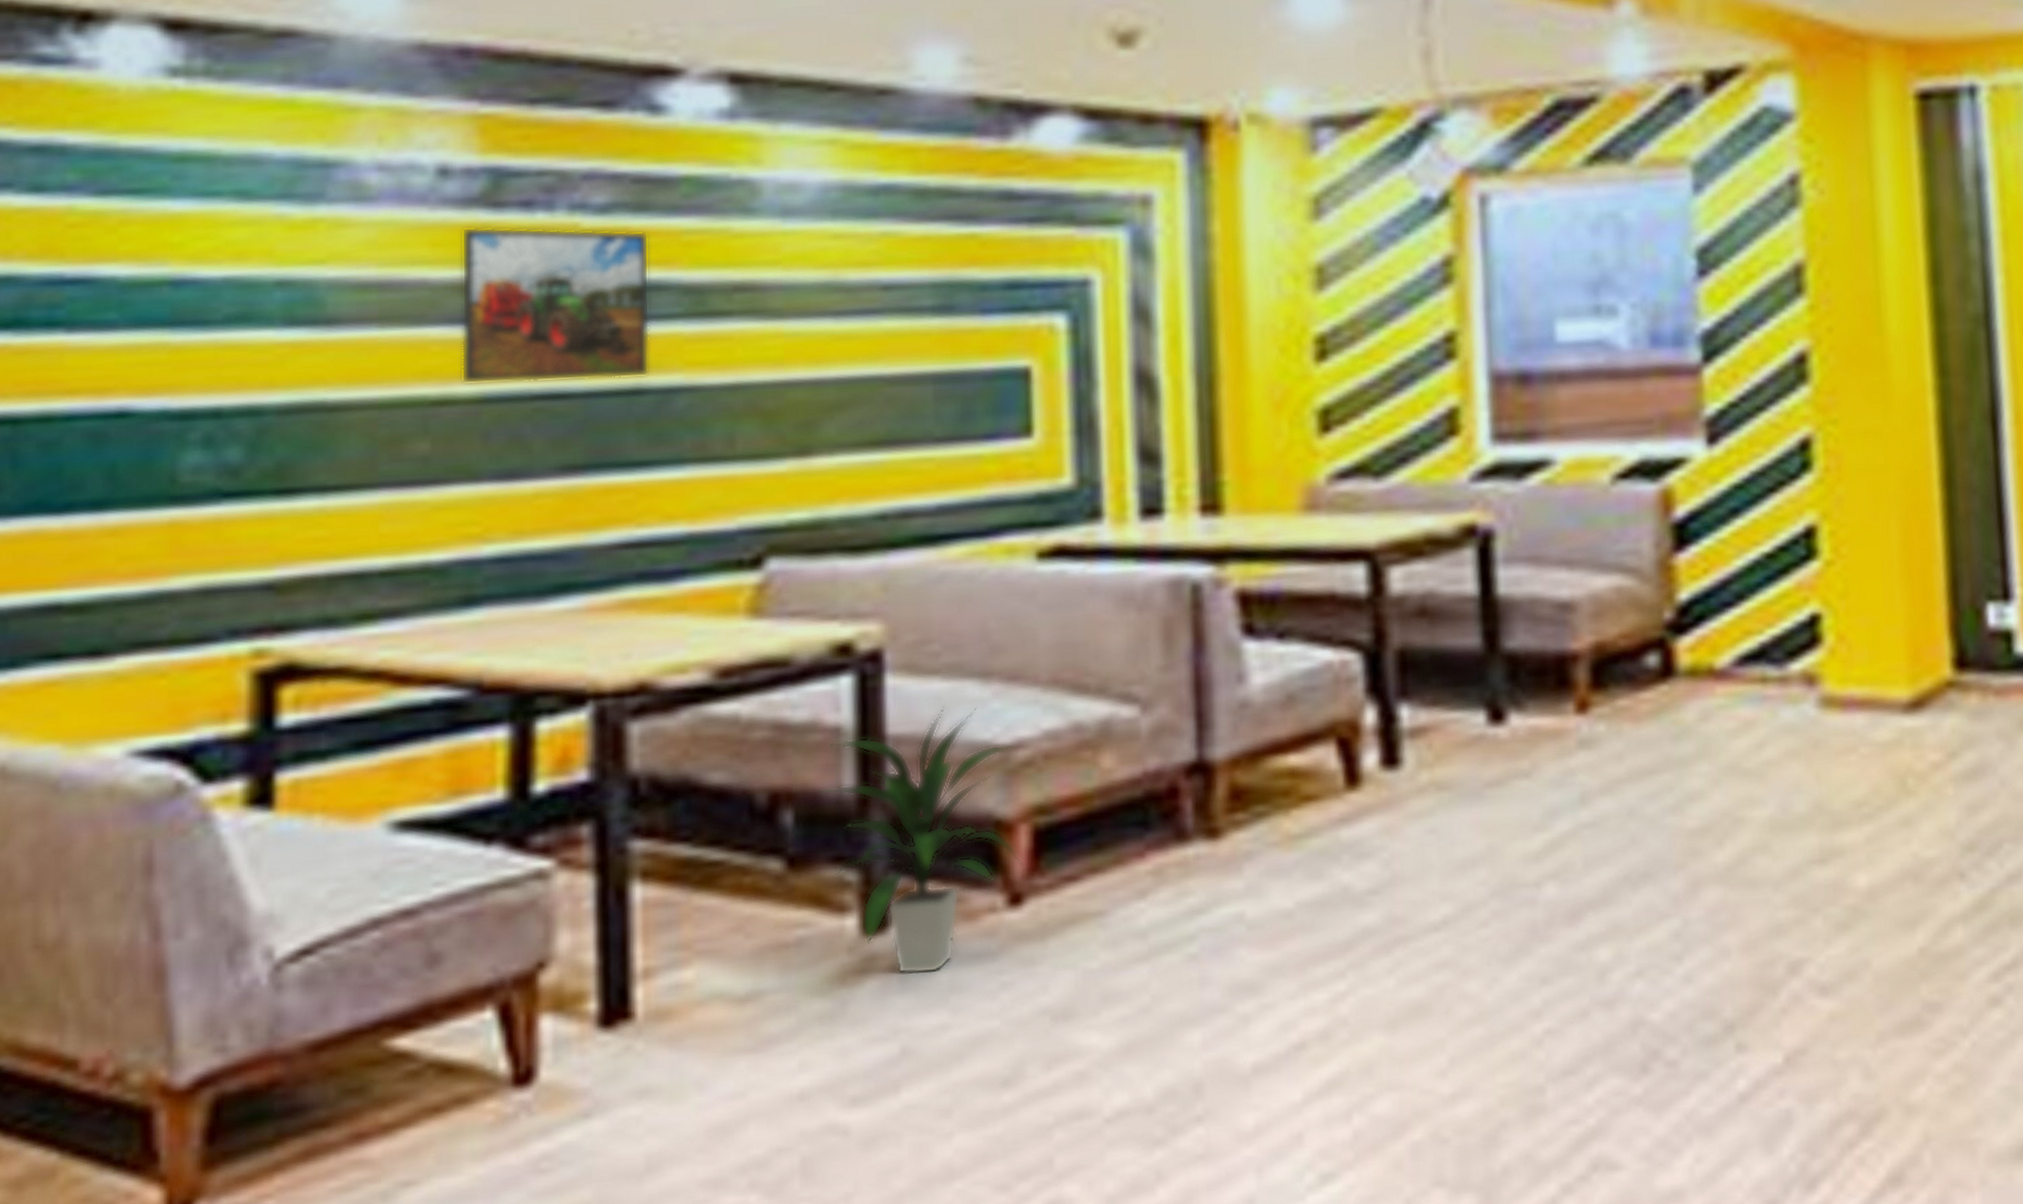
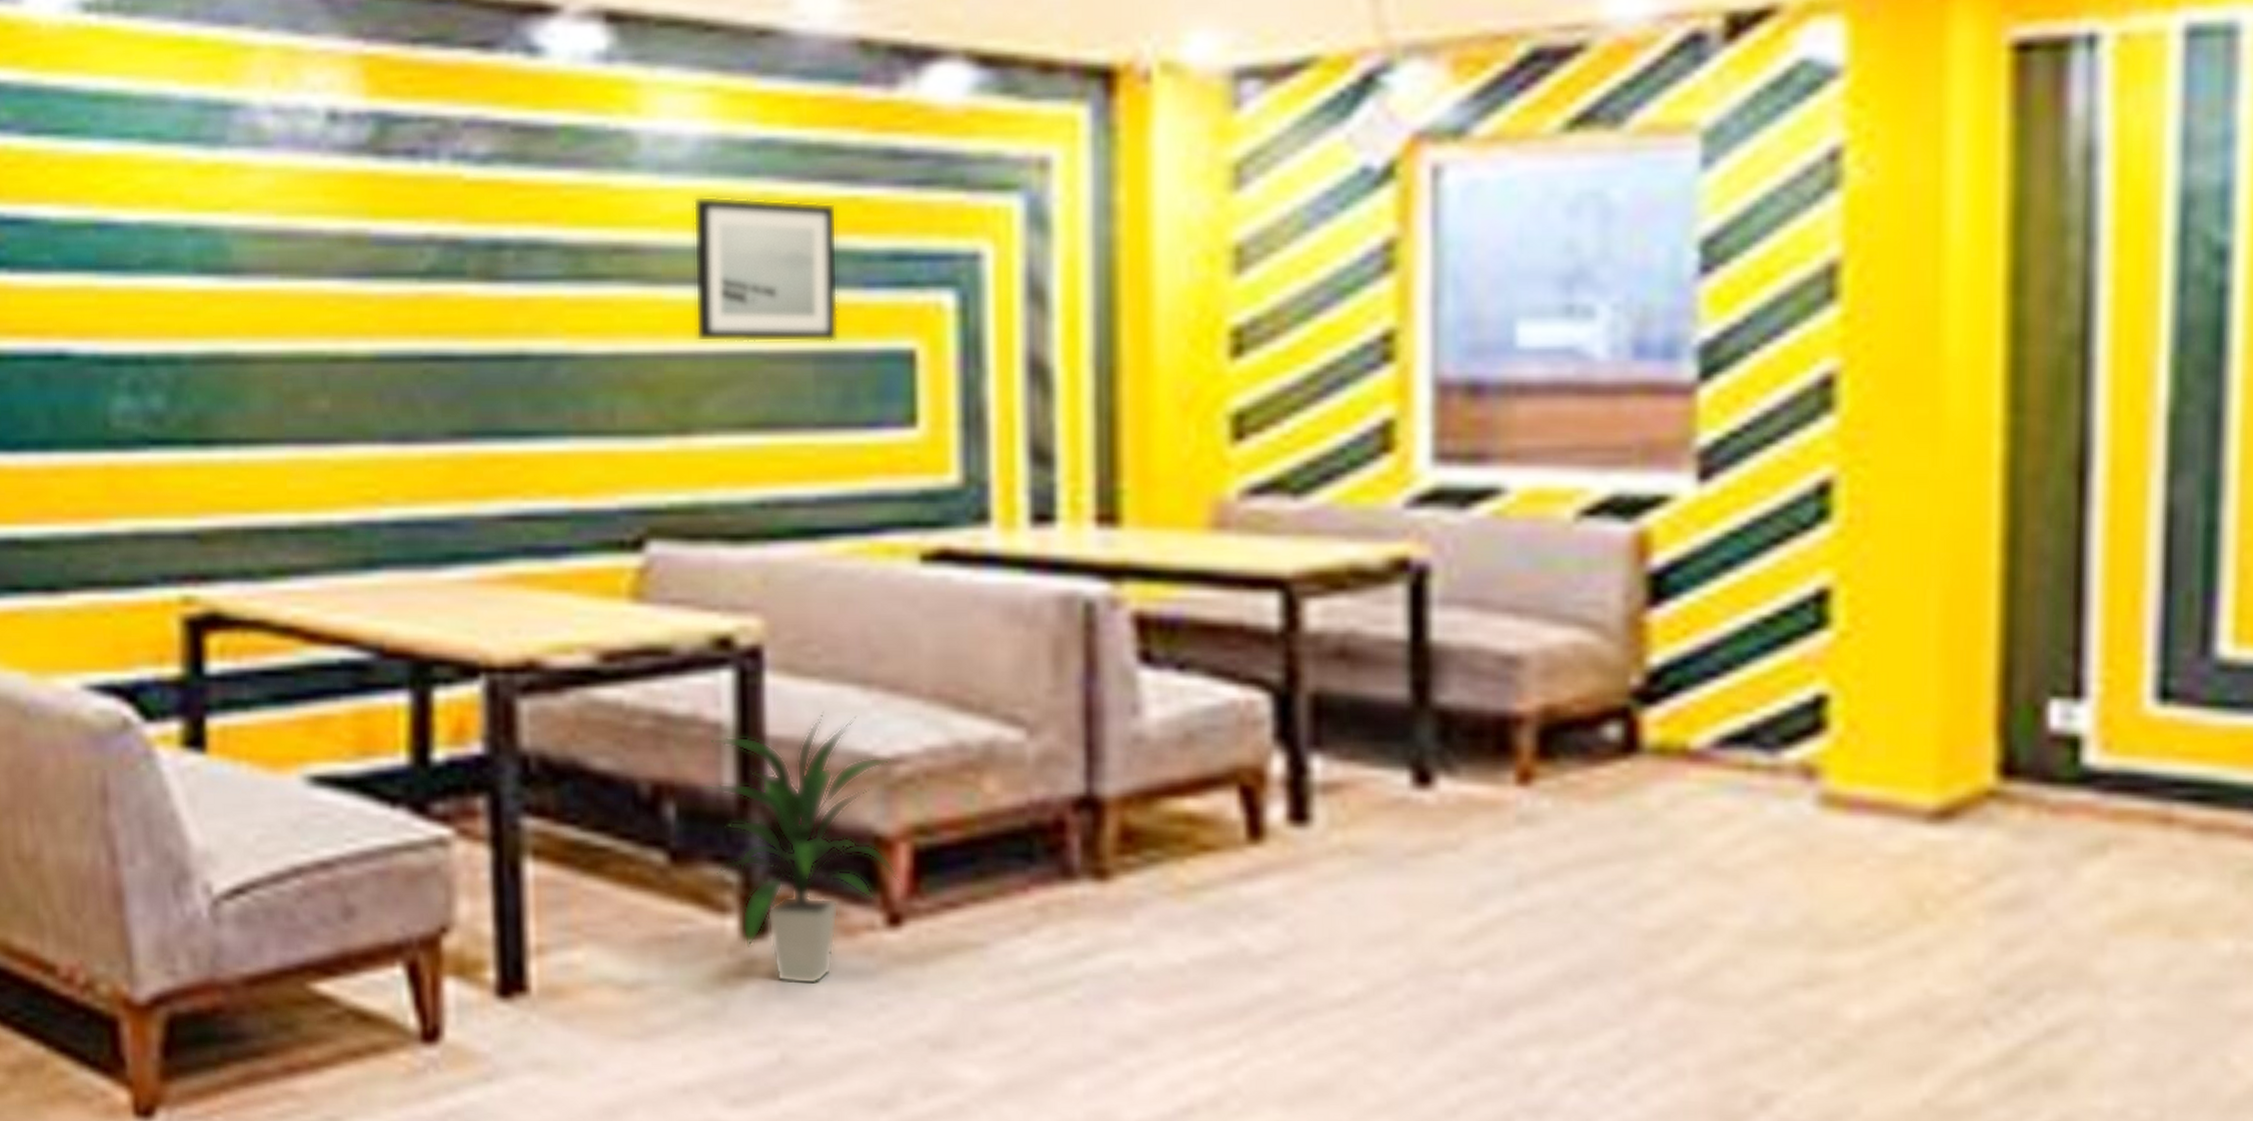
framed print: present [461,226,650,385] -> none [351,175,532,342]
wall art: none [814,236,957,370] -> present [693,196,839,343]

